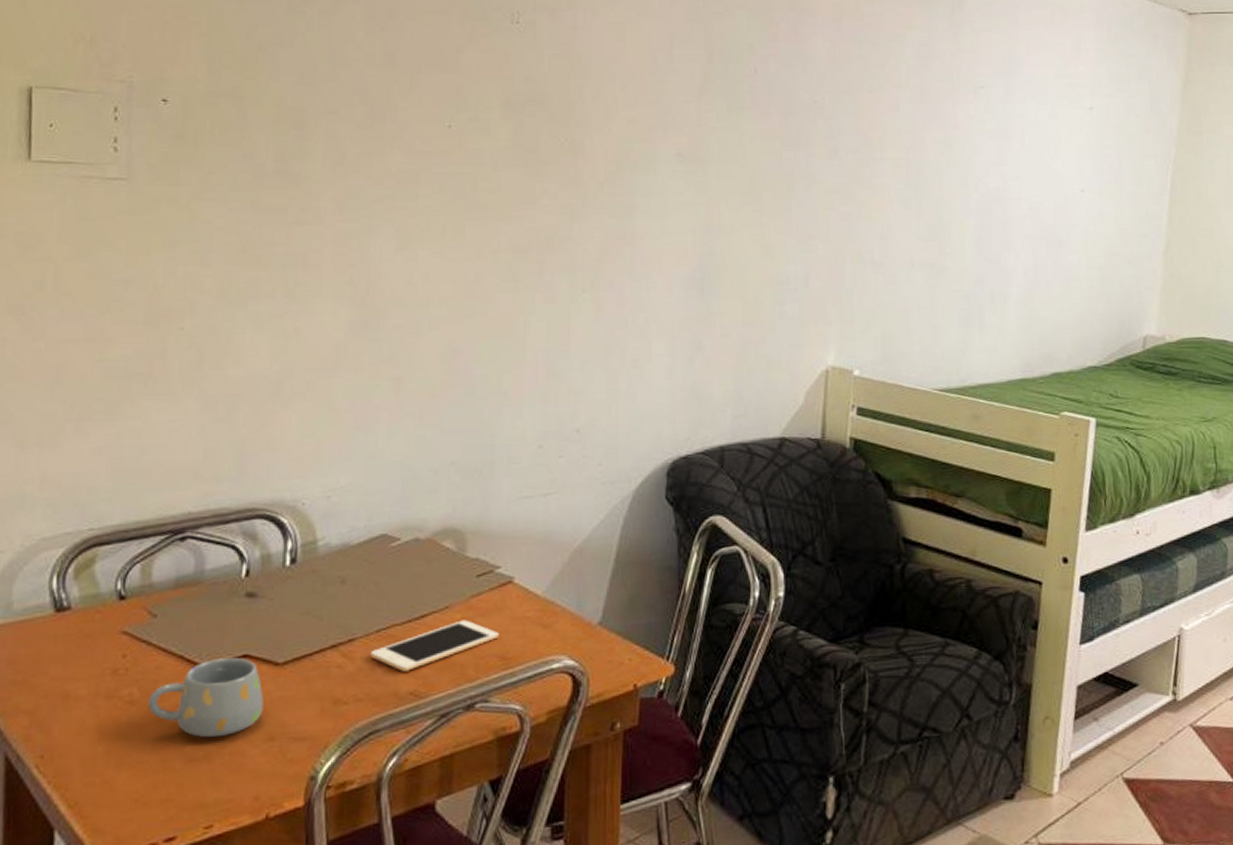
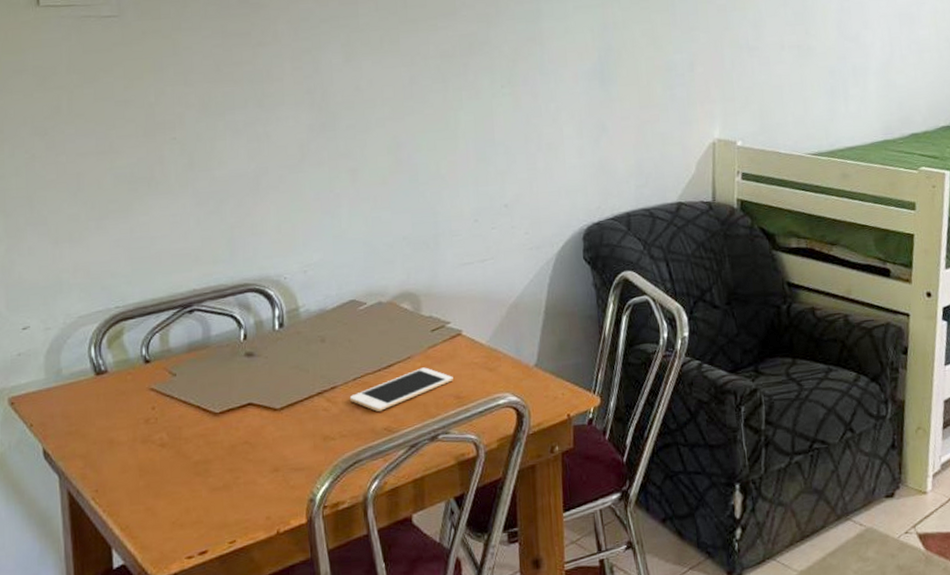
mug: present [148,657,264,738] -> none [175,405,267,471]

